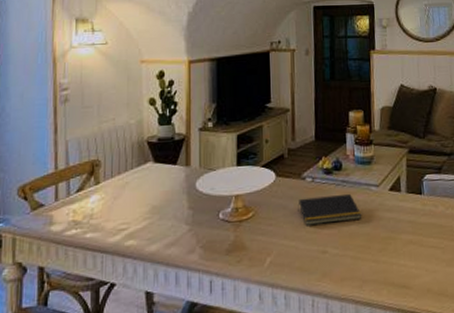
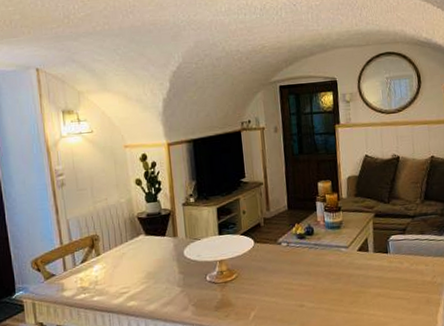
notepad: present [298,193,362,225] -> none [275,255,334,284]

